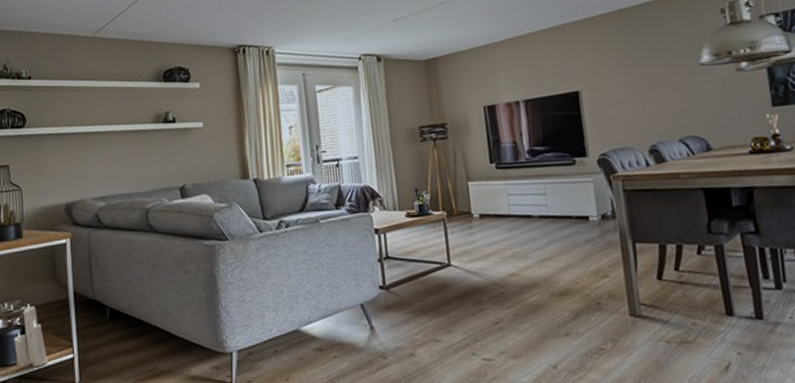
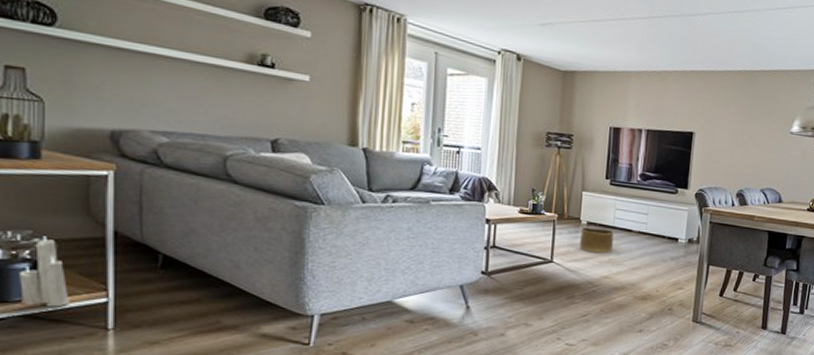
basket: none [474,219,513,250] -> present [580,227,614,254]

